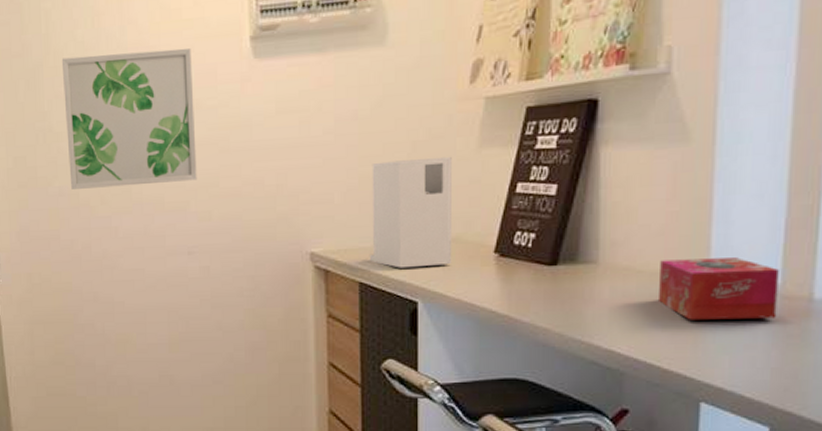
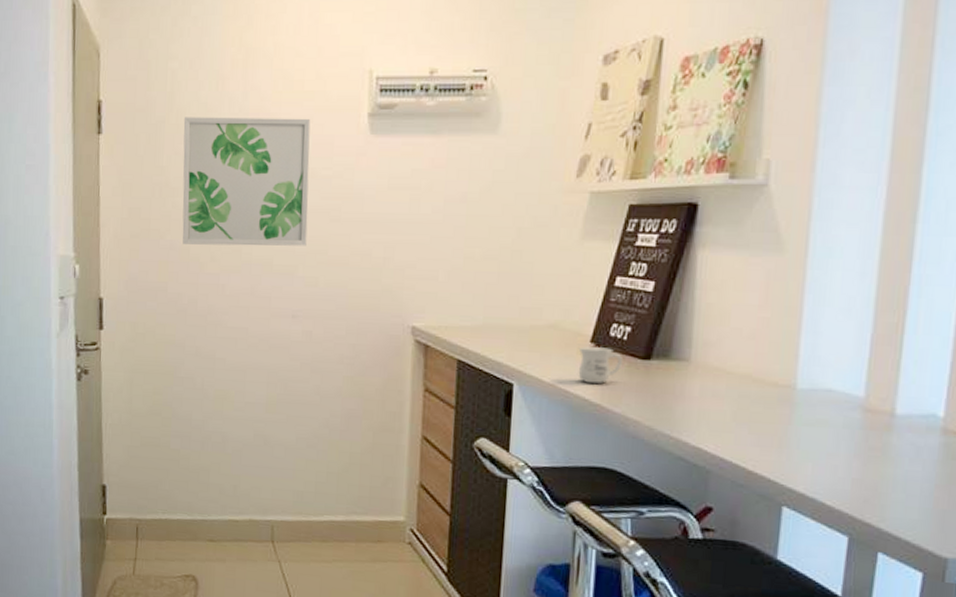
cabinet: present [369,156,452,268] -> none [468,245,555,351]
mug: none [482,256,528,294] -> present [578,346,622,384]
tissue box: present [659,257,779,320] -> none [747,364,863,430]

